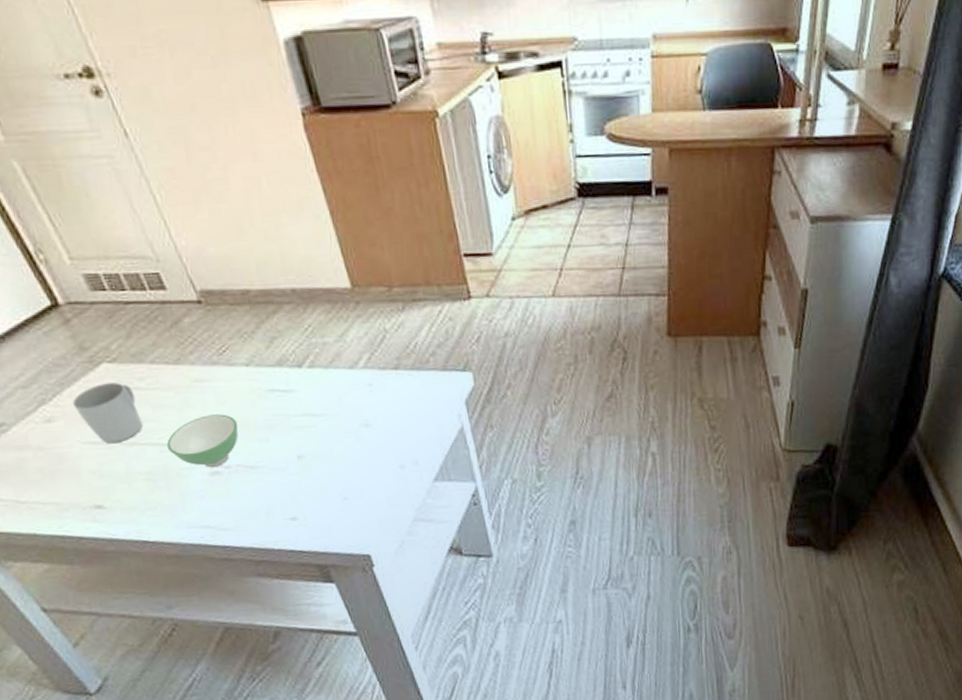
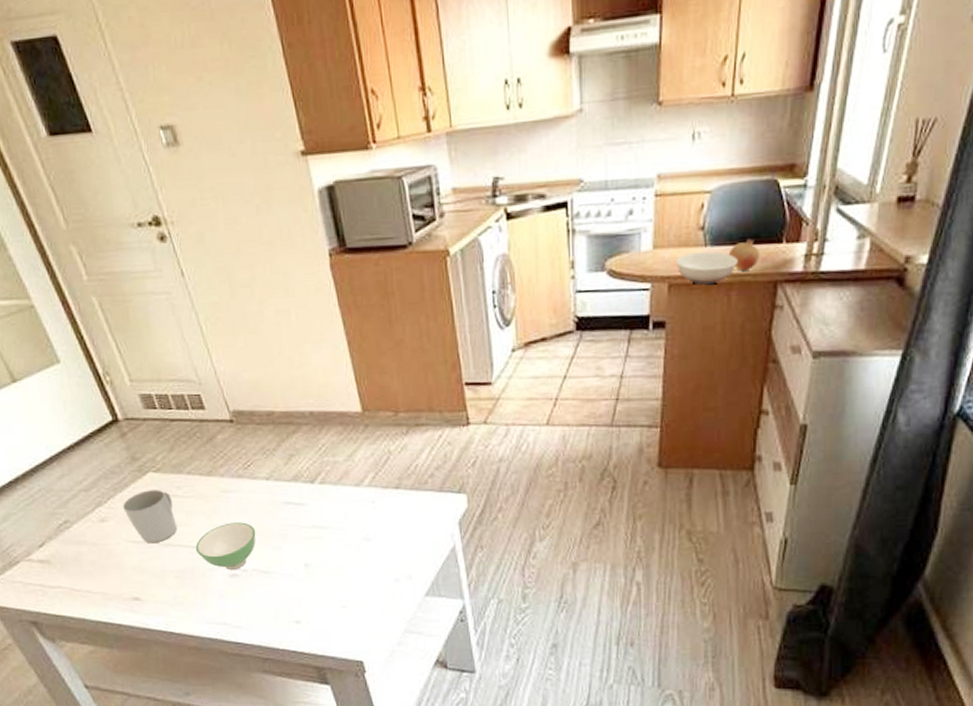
bowl: none [675,115,736,151] -> present [676,251,737,286]
fruit: none [726,103,757,136] -> present [728,239,761,271]

